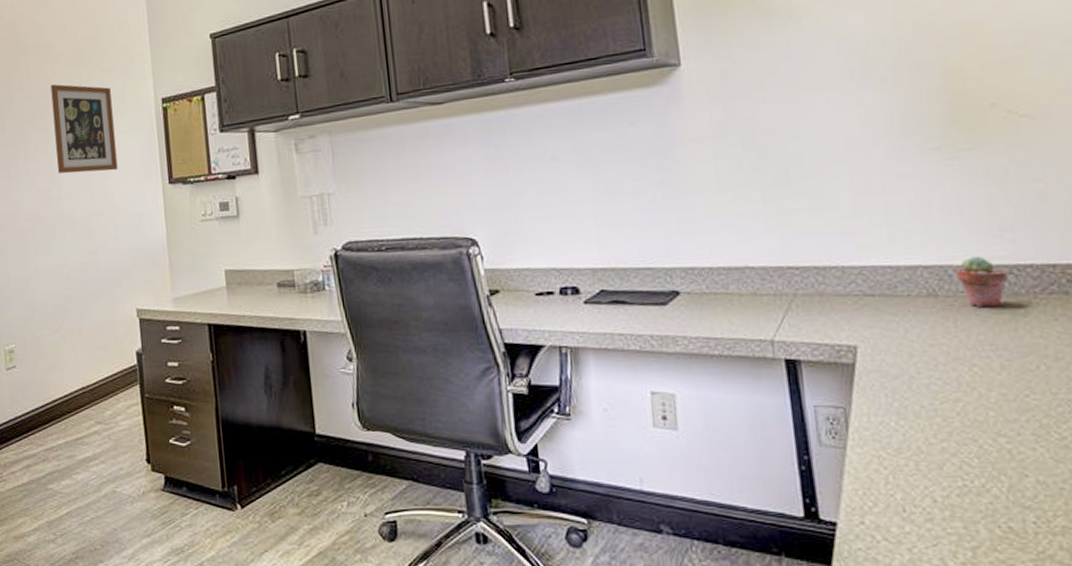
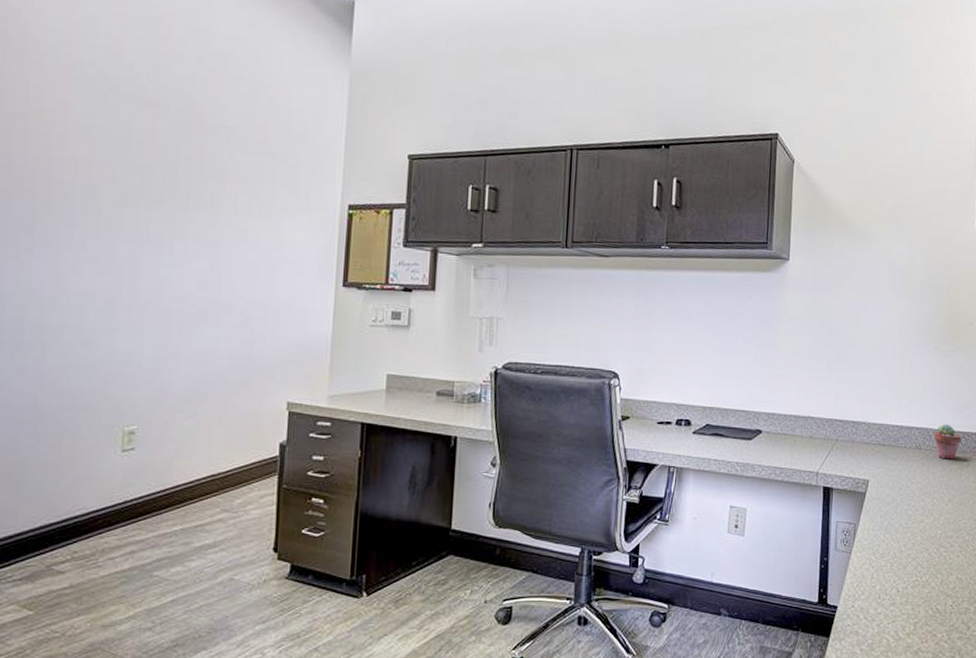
wall art: present [50,84,118,173] -> none [221,168,294,265]

